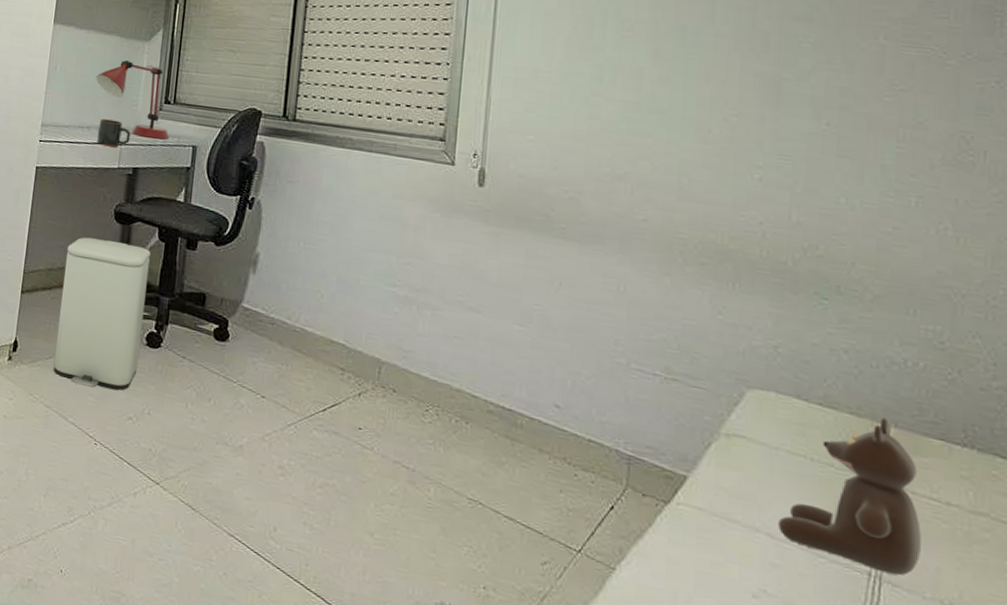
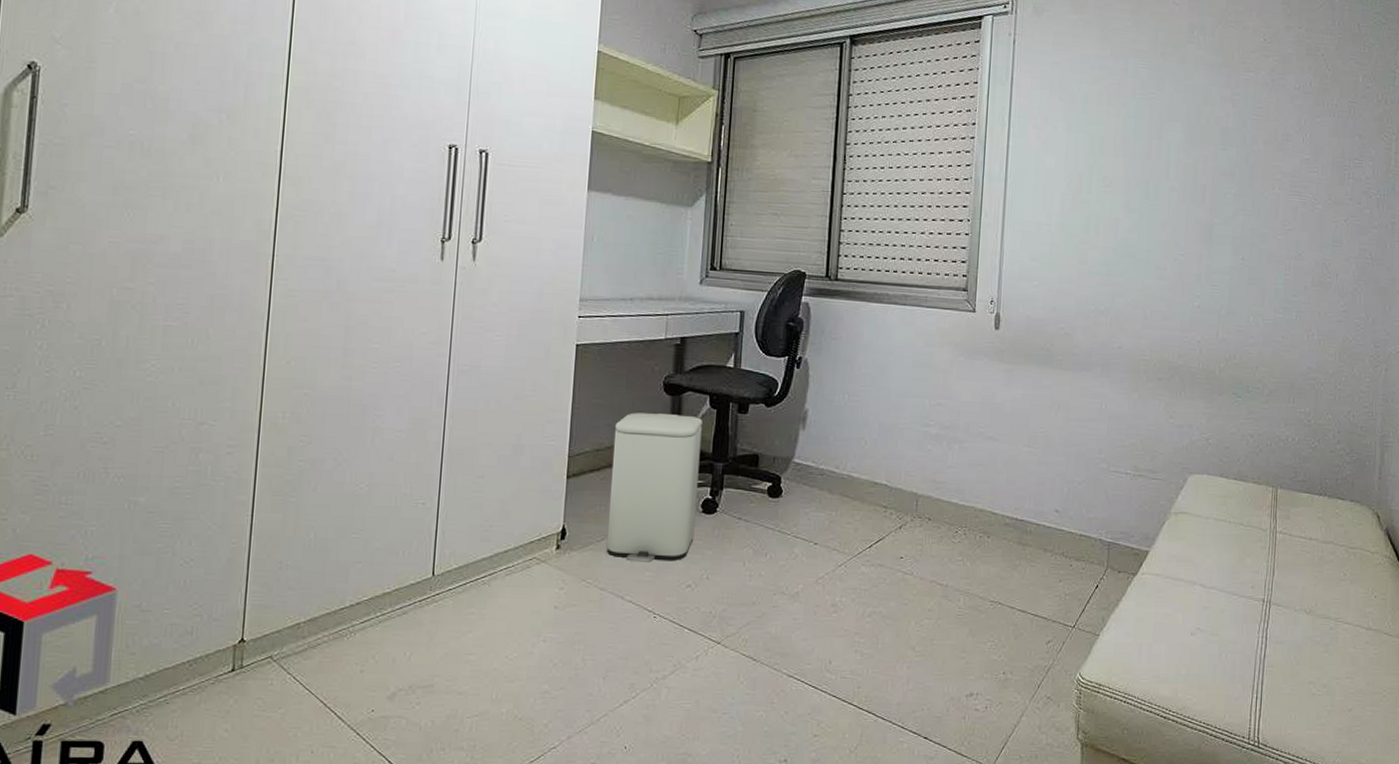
desk lamp: present [96,60,170,141] -> none [637,227,717,308]
mug: present [97,118,131,148] -> none [641,289,677,318]
stuffed animal: present [778,417,921,576] -> none [1208,482,1295,598]

